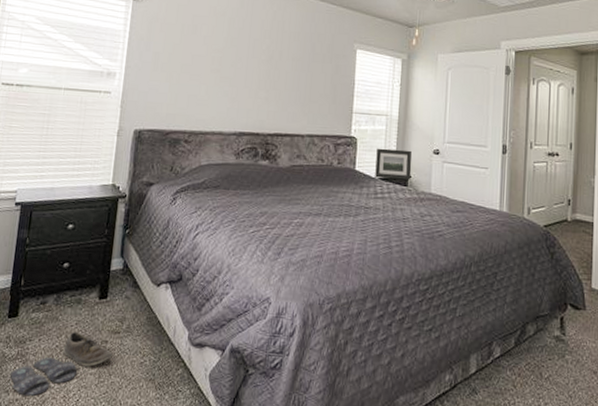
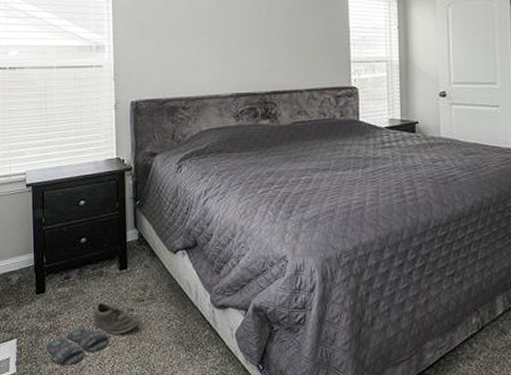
picture frame: present [375,148,412,180] -> none [380,95,419,127]

